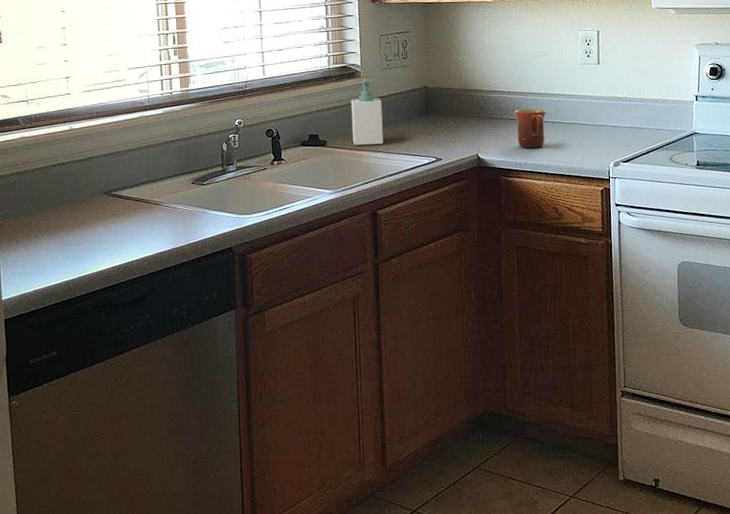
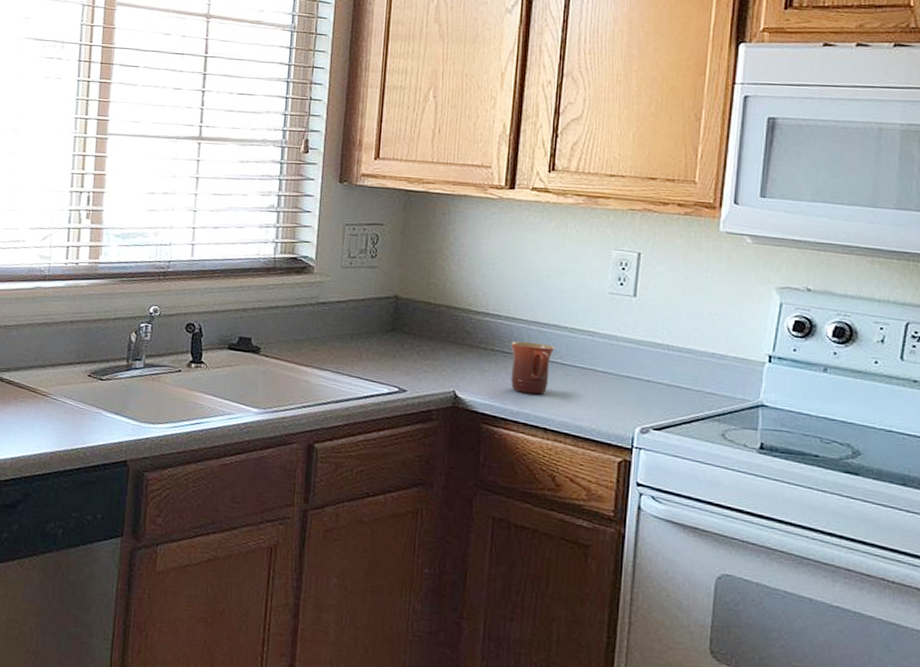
soap bottle: present [351,79,384,146] -> none [293,277,337,362]

